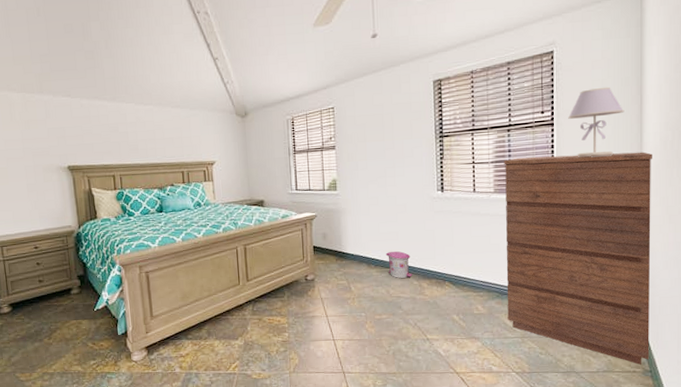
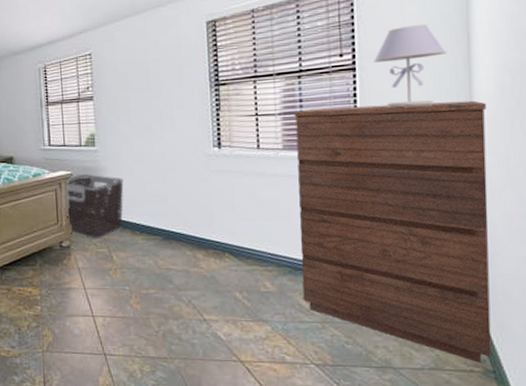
clothes hamper: none [311,215,361,274] -> present [66,174,124,241]
trash can: present [385,251,412,279] -> none [152,216,185,248]

